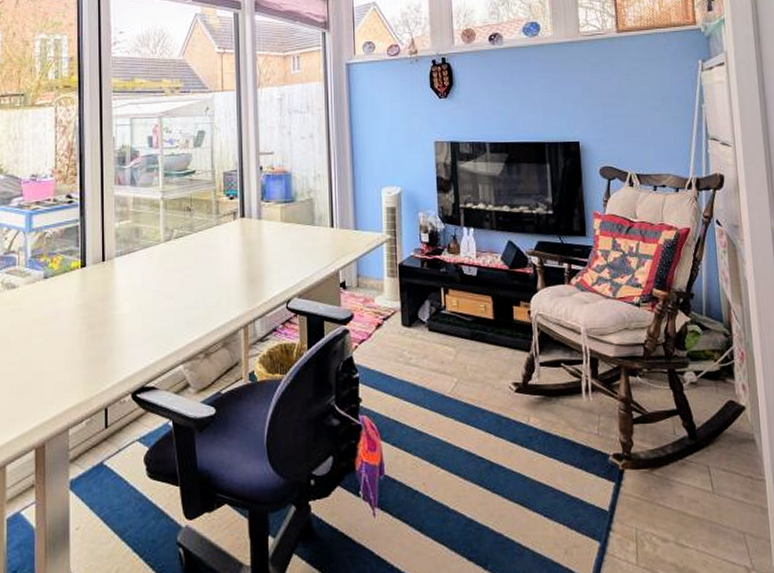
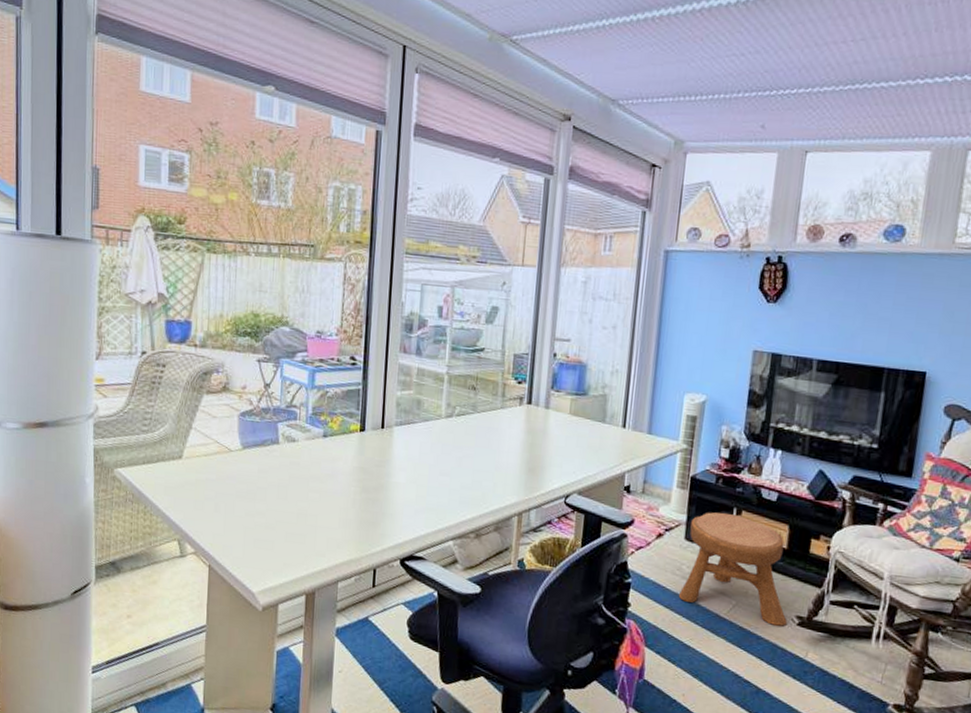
stool: none [404,293,506,396] -> present [678,512,787,626]

